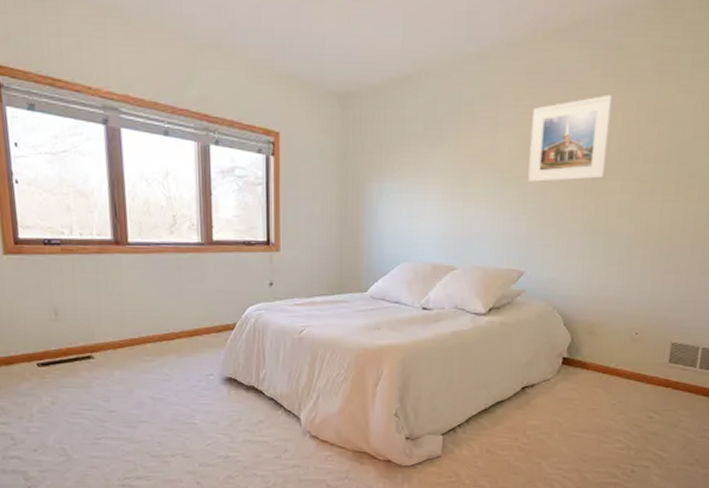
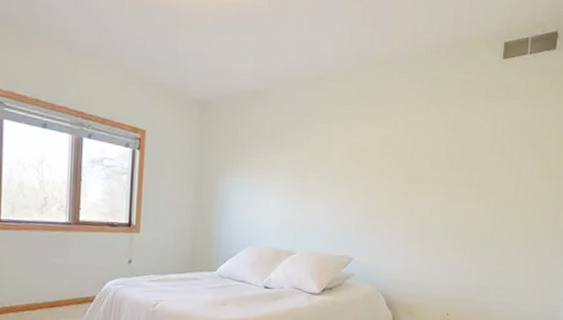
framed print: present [527,94,612,183] -> none [356,114,425,183]

